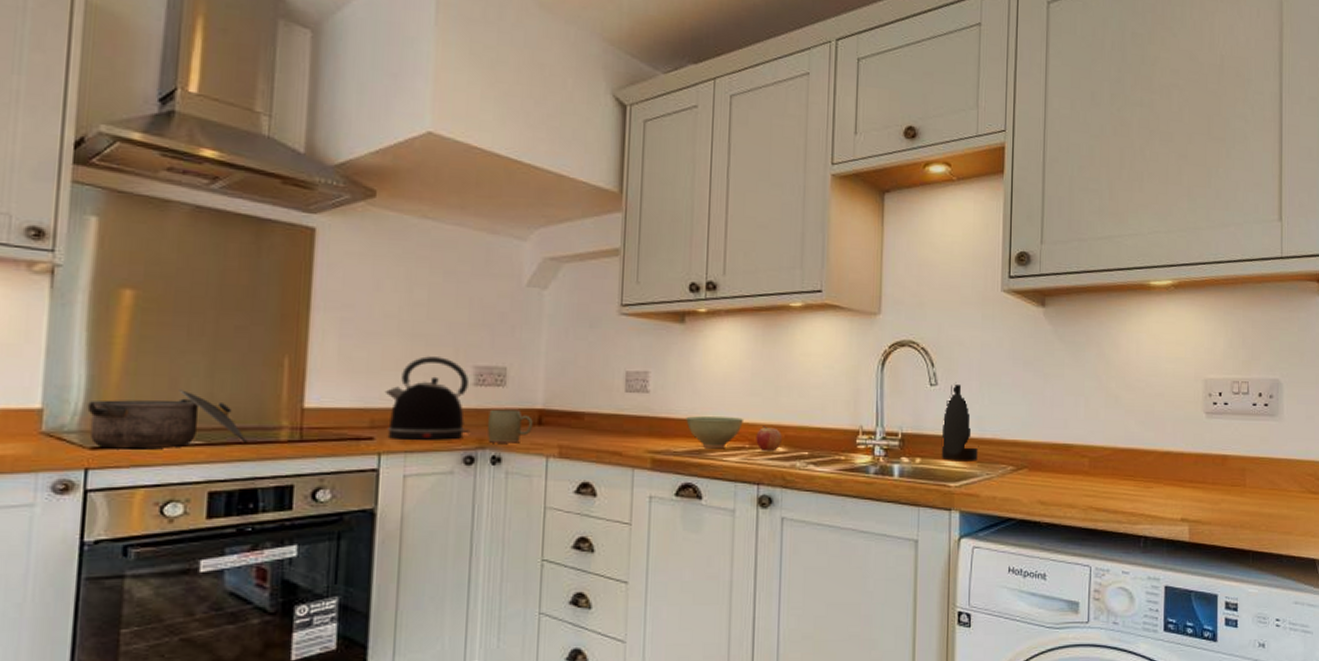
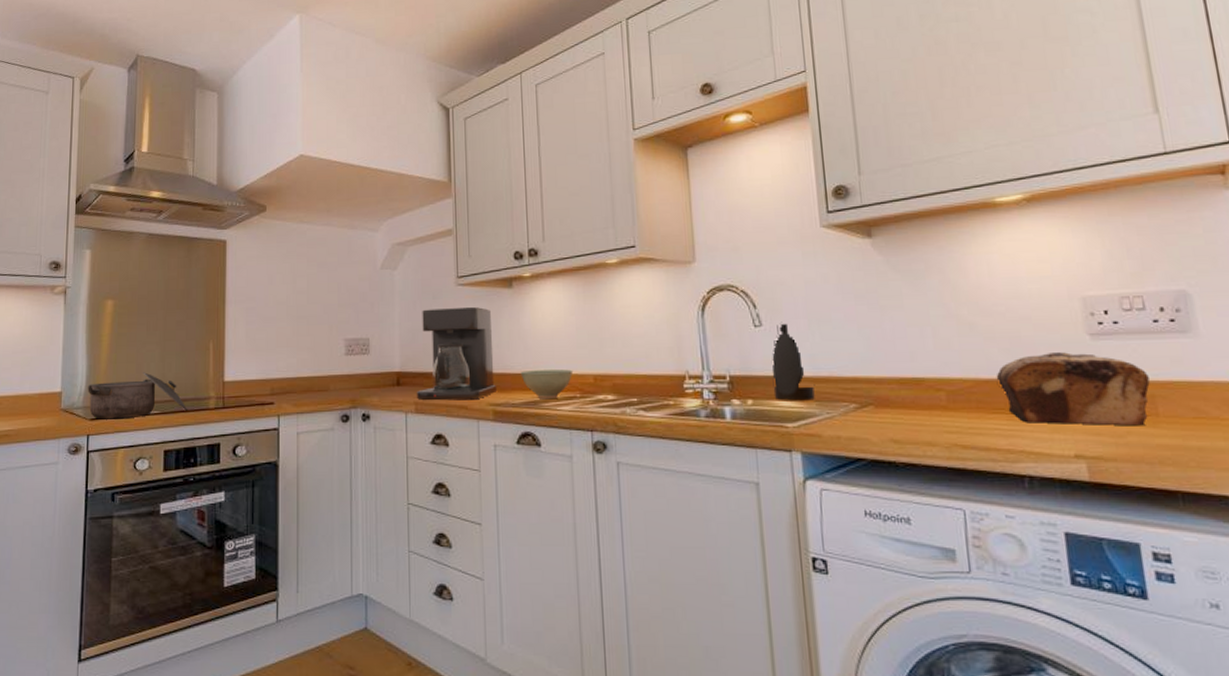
kettle: present [385,356,471,440] -> none [280,333,345,403]
mug: present [487,409,533,443] -> none [357,373,393,403]
coffee maker: none [560,339,658,446] -> present [416,307,498,400]
fruit: present [756,426,782,452] -> none [586,376,610,400]
bread loaf: none [1130,427,1243,495] -> present [996,352,1150,426]

